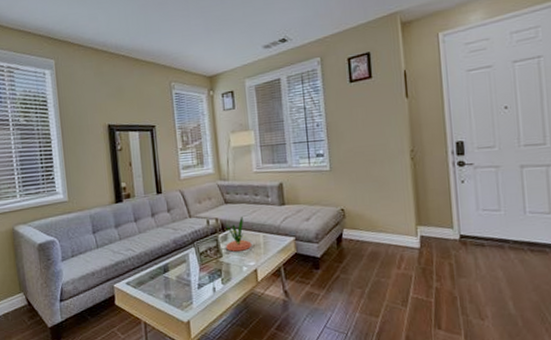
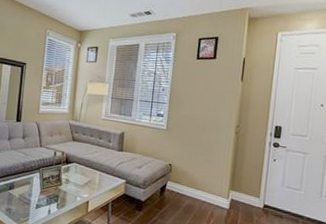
plant: present [224,217,252,252] -> none [66,154,89,184]

